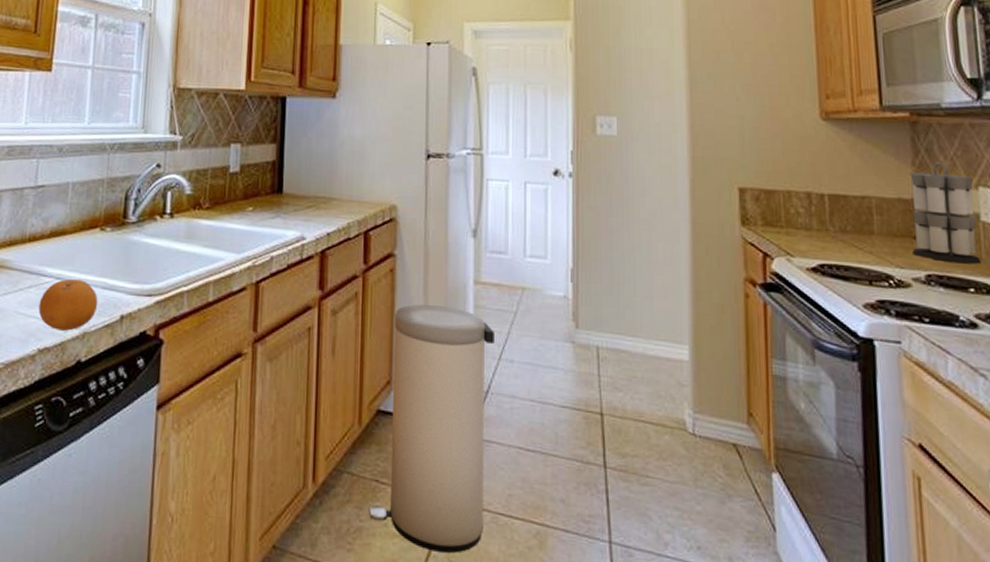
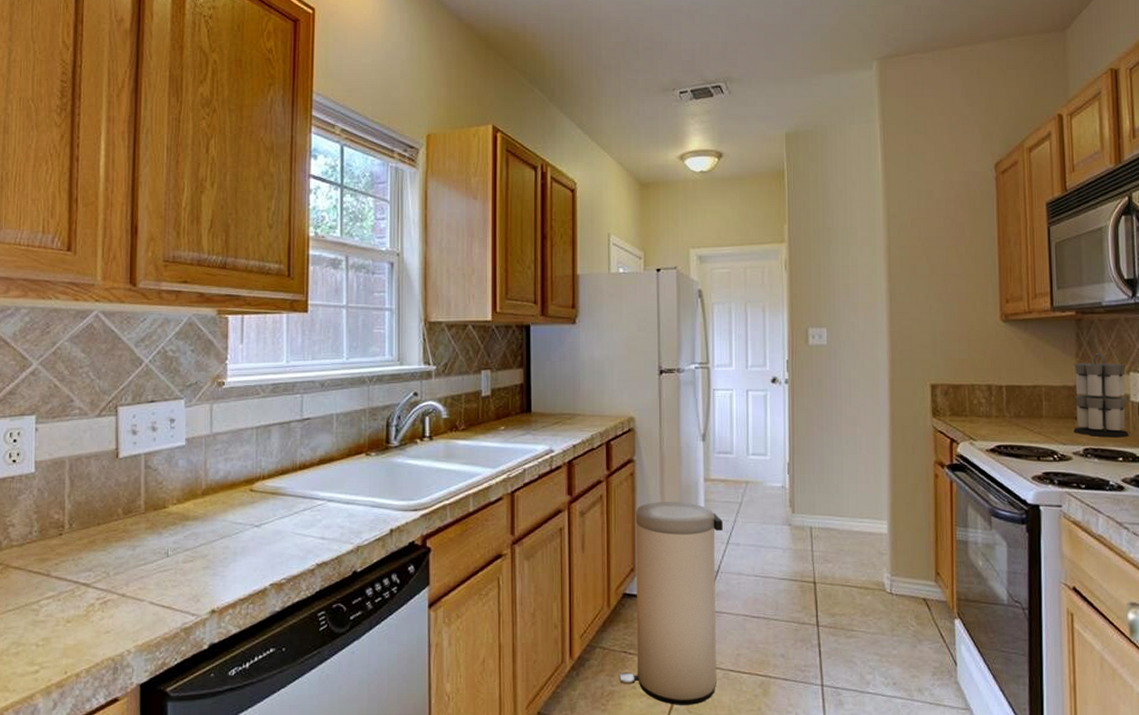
fruit: present [38,279,98,331] -> none [314,501,369,546]

